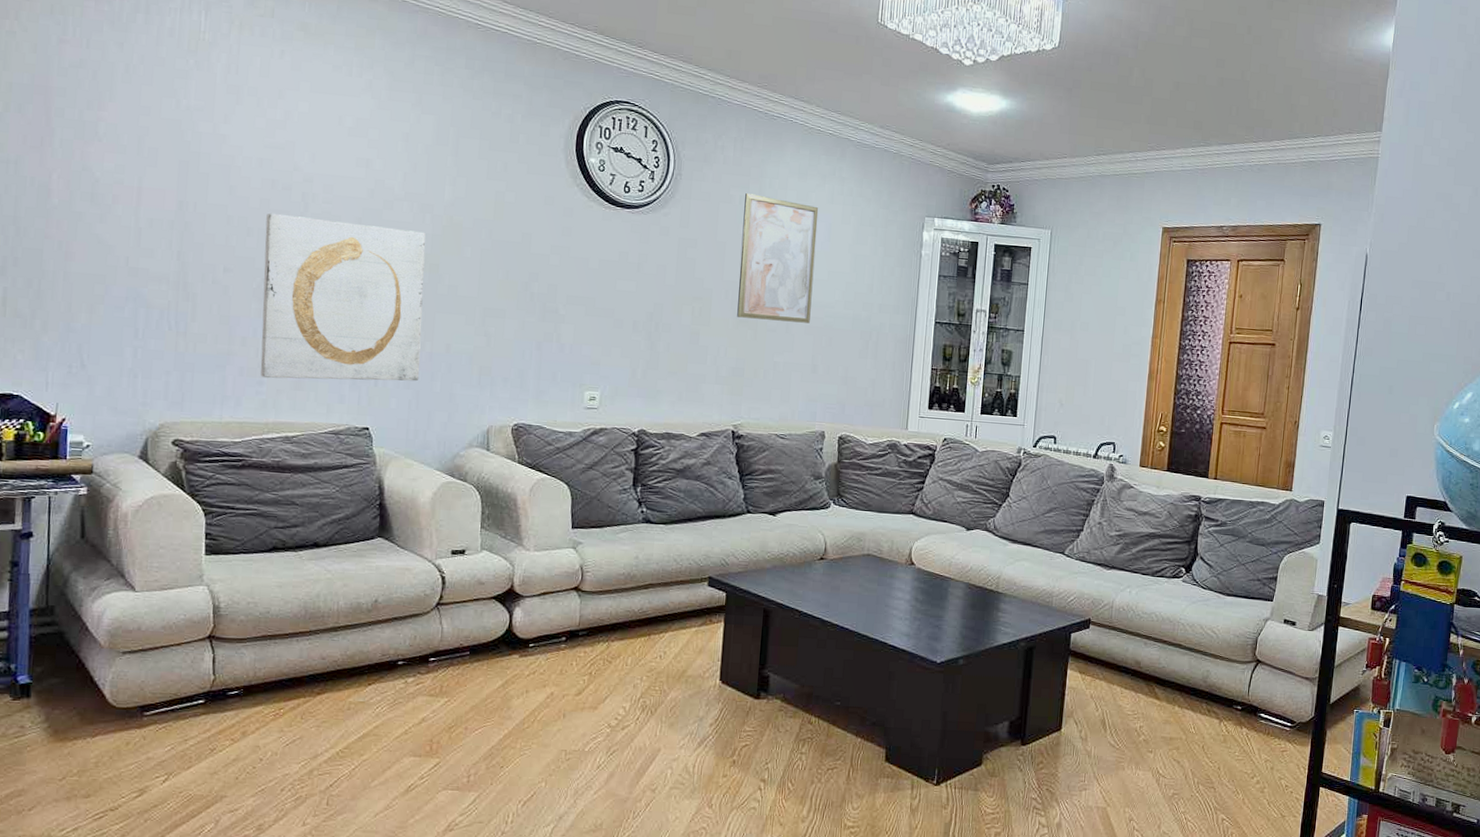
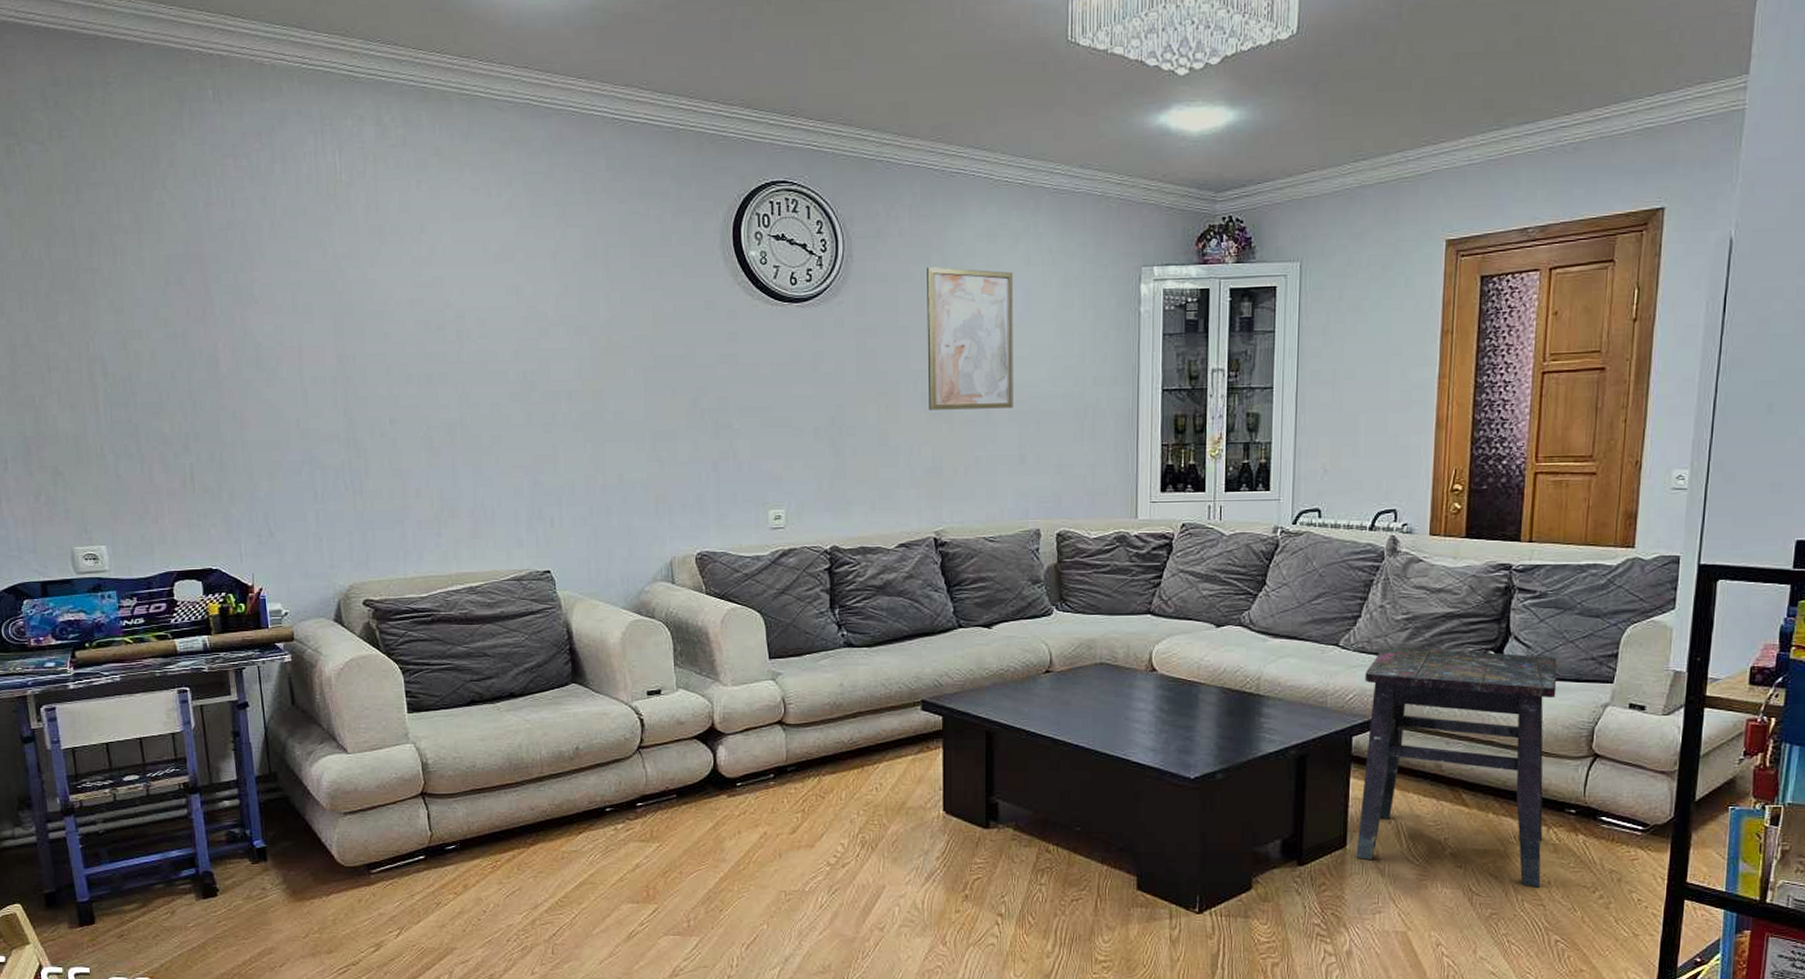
wall art: present [260,213,426,382] -> none [424,355,595,528]
side table: none [1069,557,1232,772] -> present [1356,646,1557,888]

